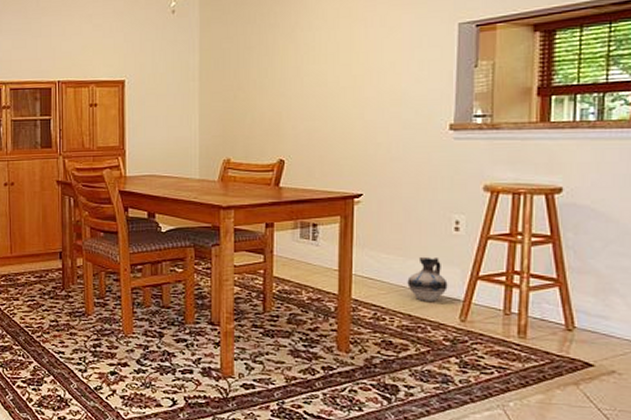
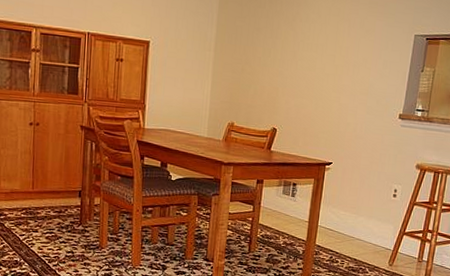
ceramic jug: present [407,256,448,302] -> none [356,215,384,250]

